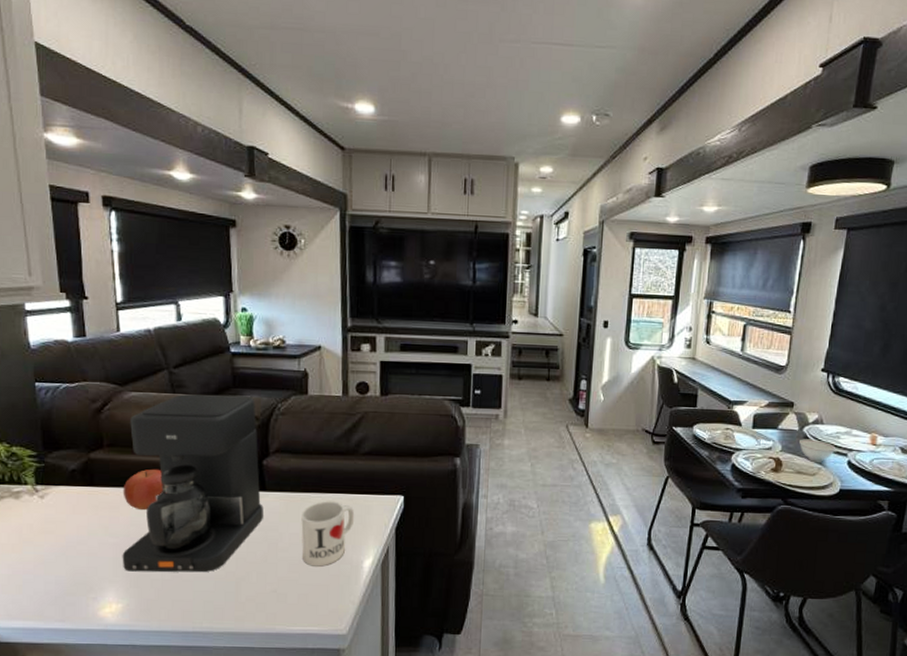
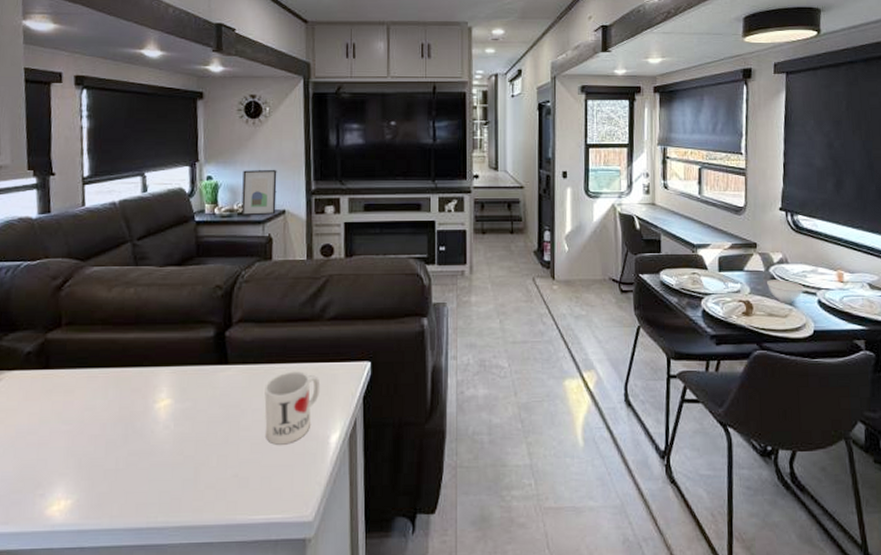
coffee maker: present [122,394,263,573] -> none [74,264,225,462]
fruit: present [123,469,163,510] -> none [79,346,121,392]
picture frame: none [277,303,313,351] -> present [241,169,277,216]

